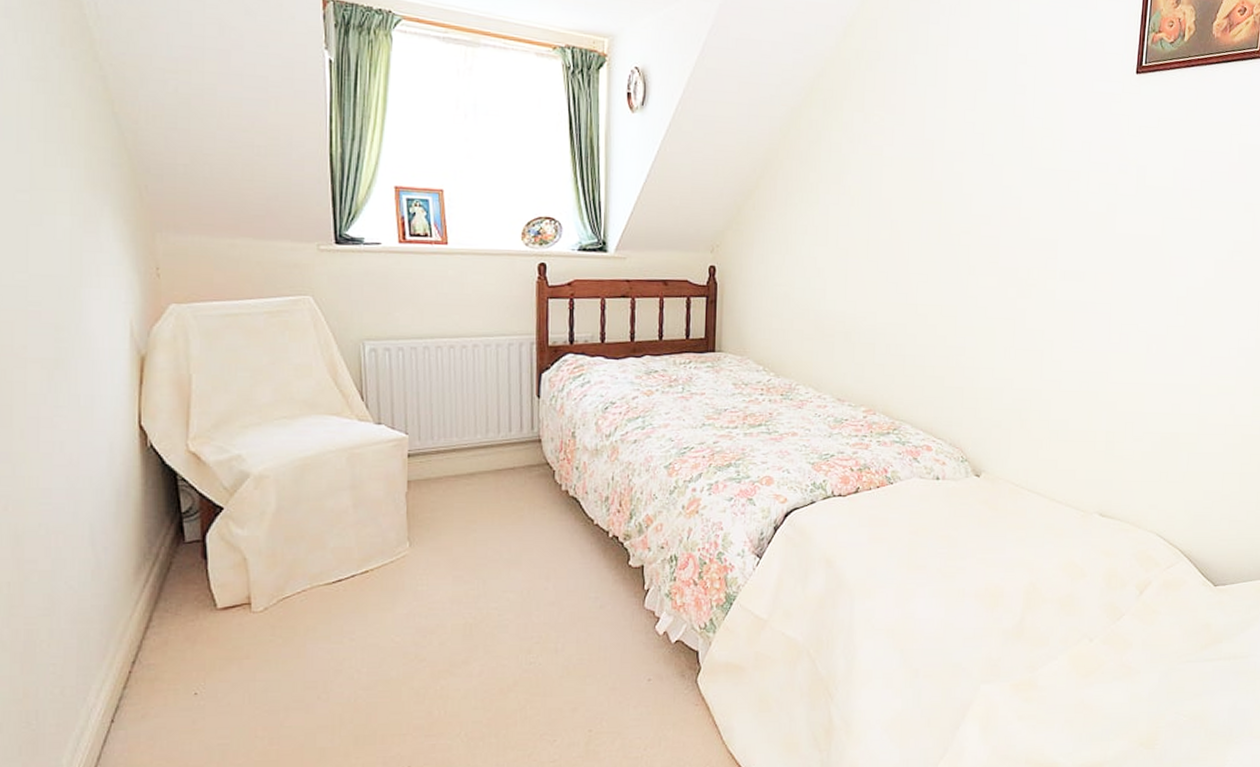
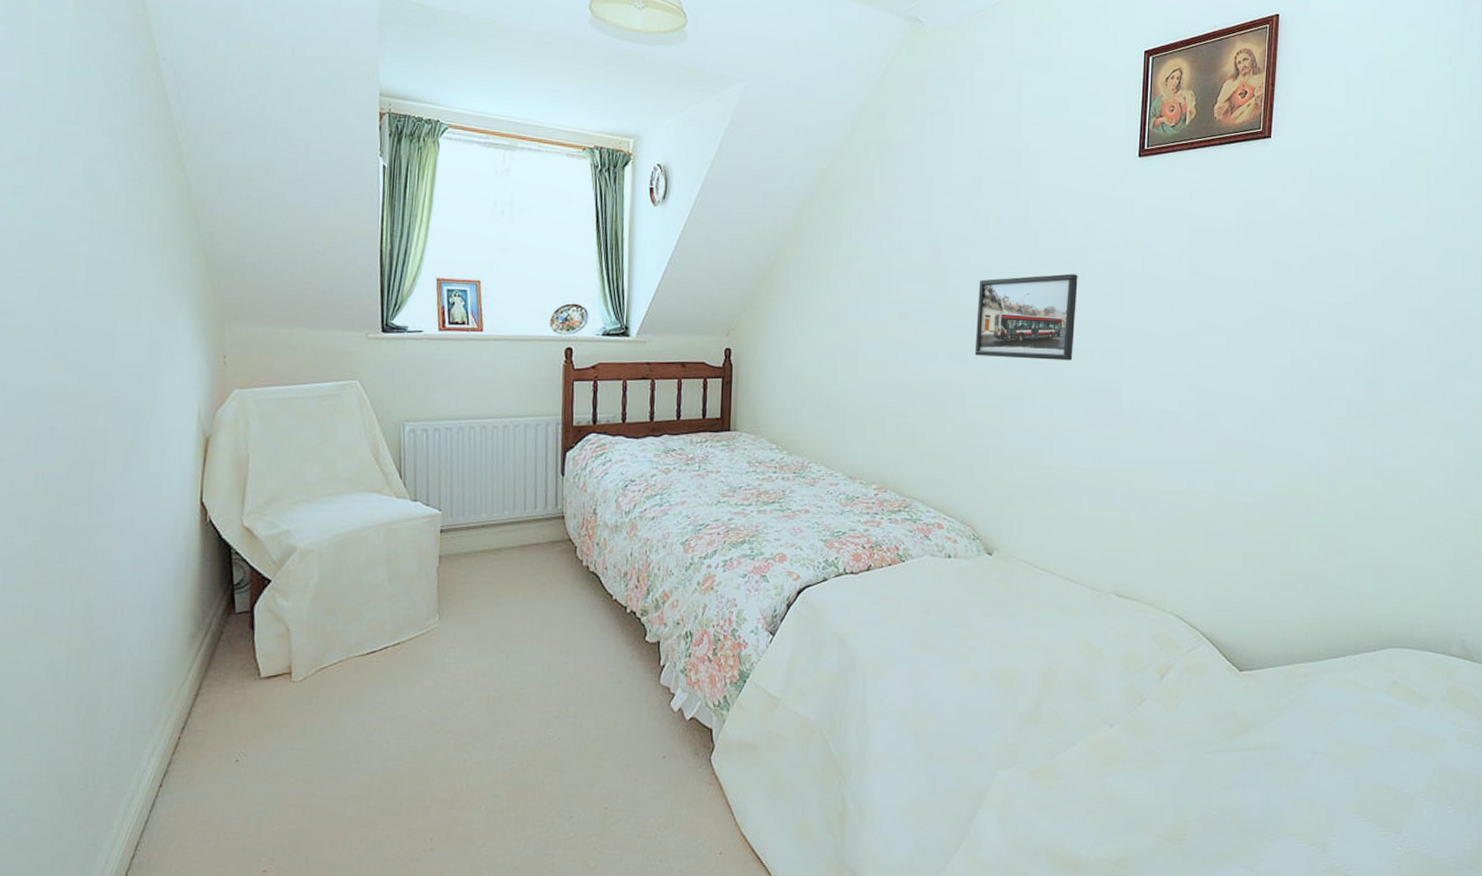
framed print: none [966,193,1072,283] -> present [975,273,1078,361]

